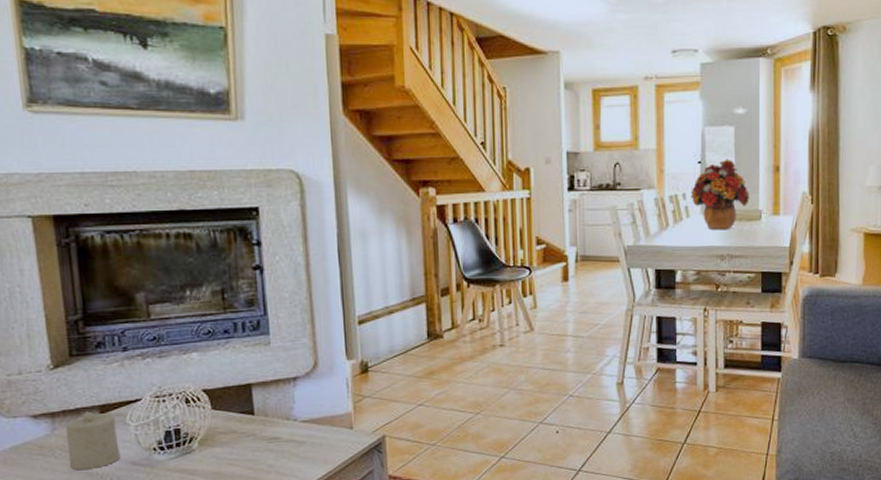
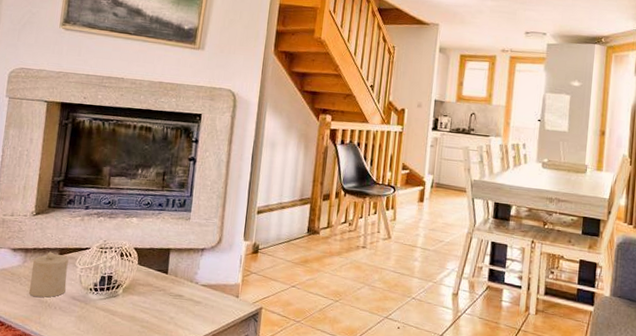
flower arrangement: present [690,159,750,230] -> none [529,120,578,178]

